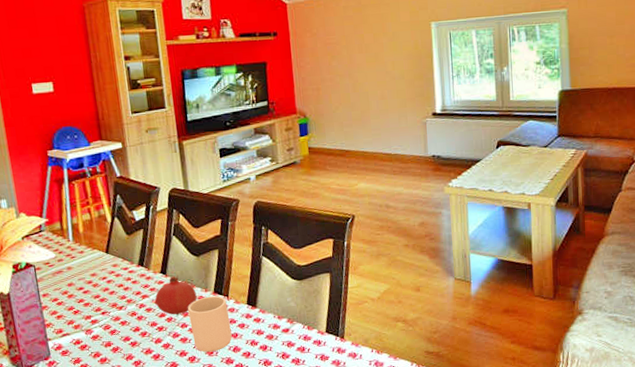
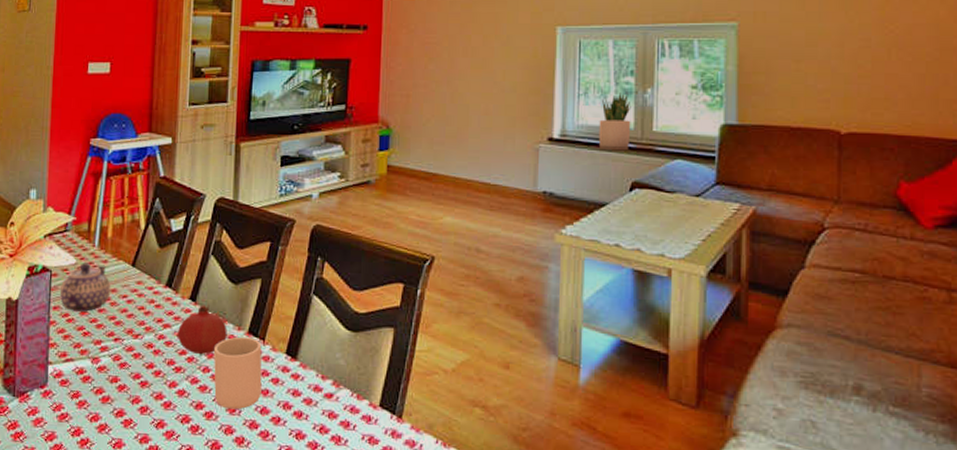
teapot: none [45,255,92,296] -> present [59,262,111,312]
planter: none [470,72,494,119] -> present [598,93,631,151]

